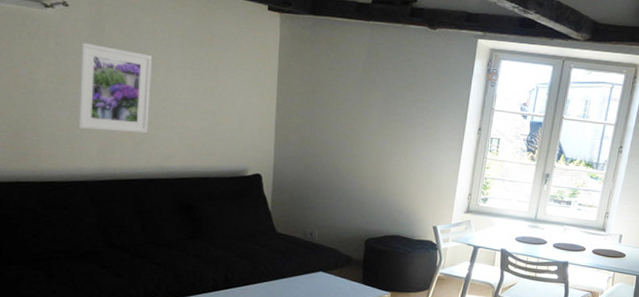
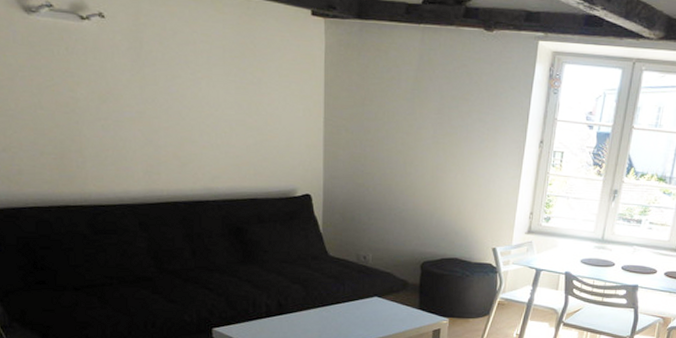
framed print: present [76,42,153,134] -> none [119,56,194,153]

